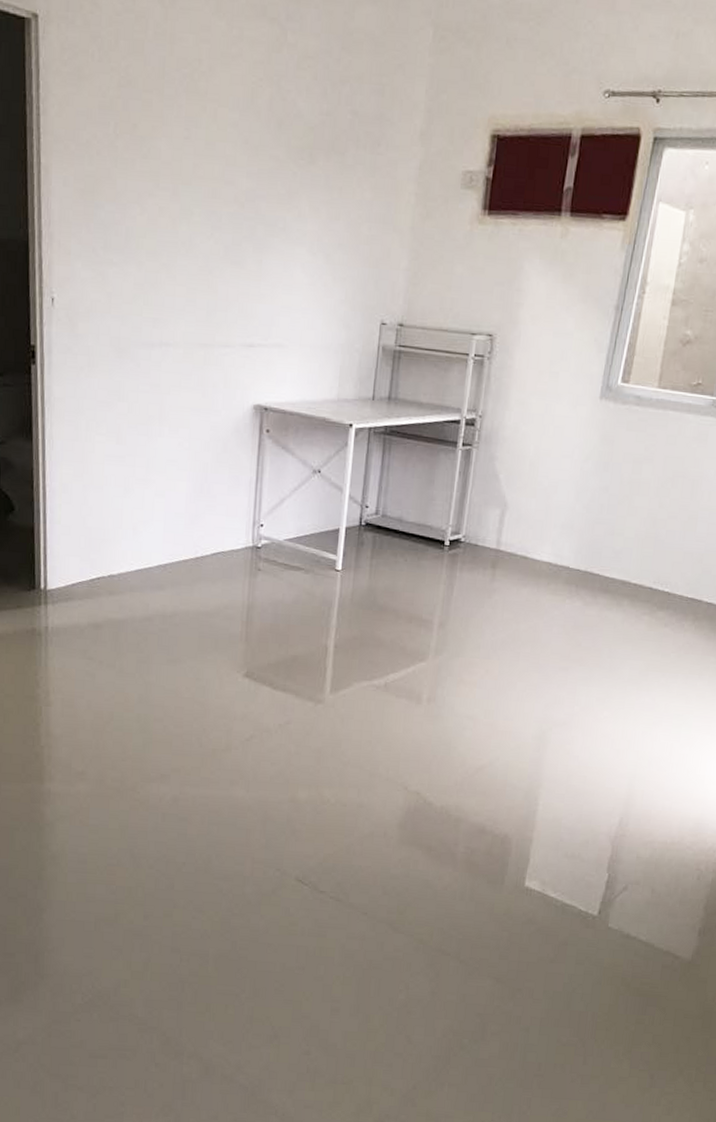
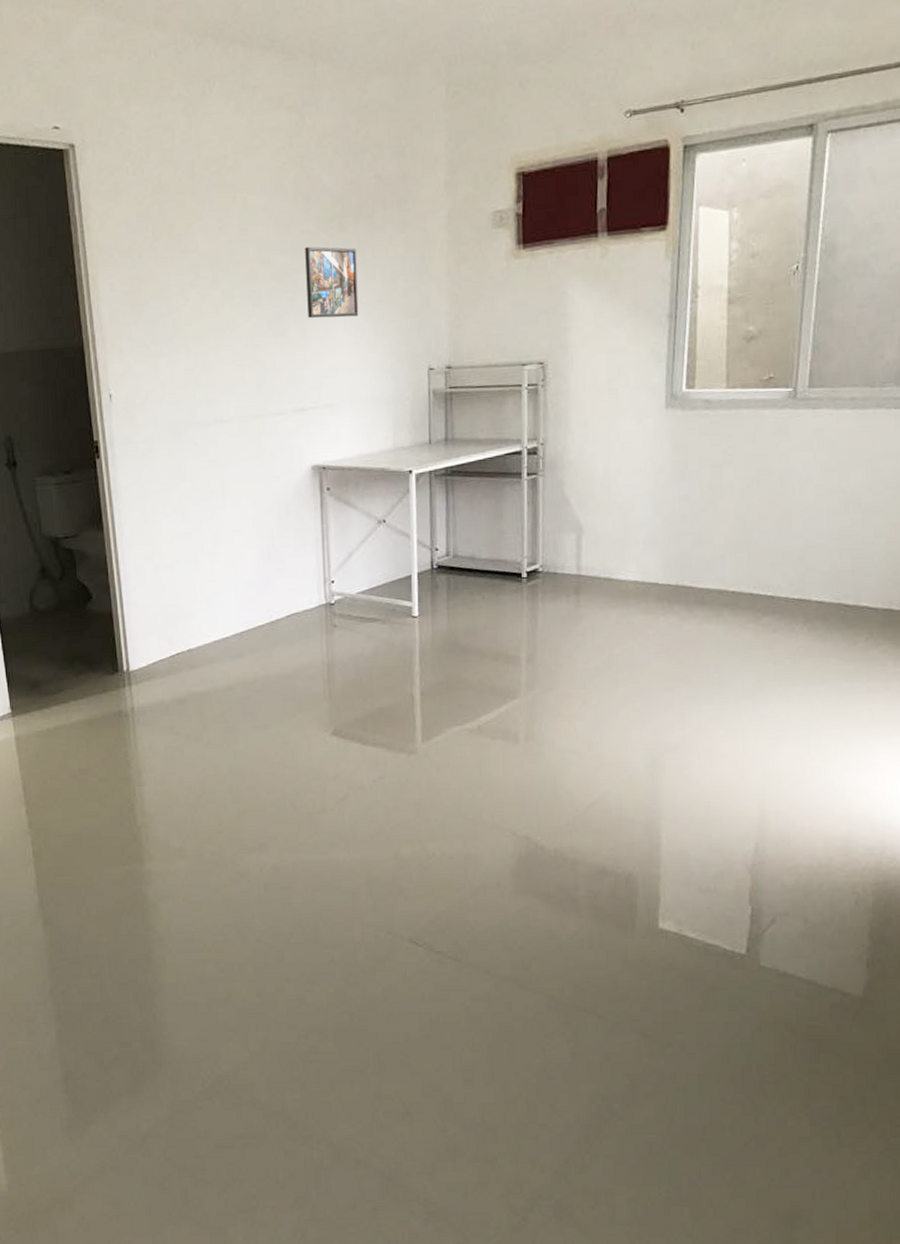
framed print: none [267,174,324,257] -> present [305,246,359,319]

